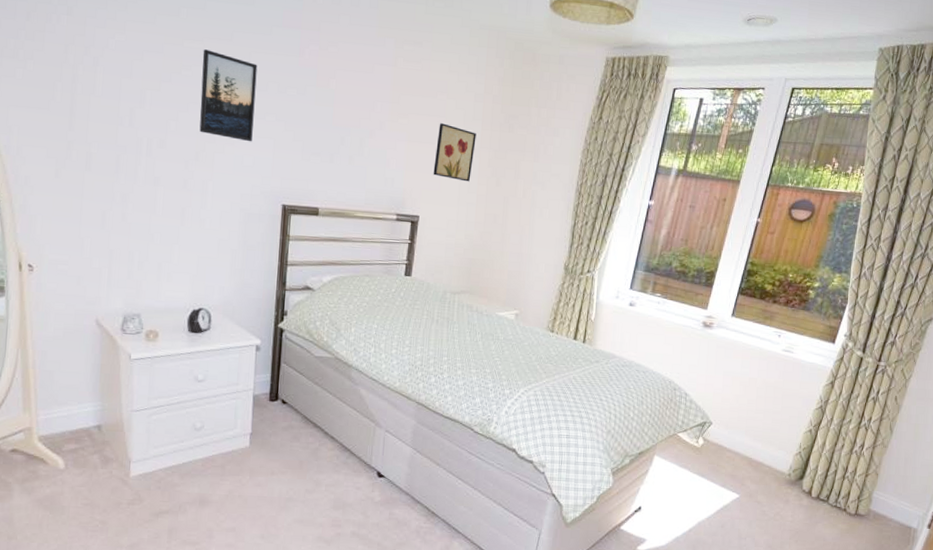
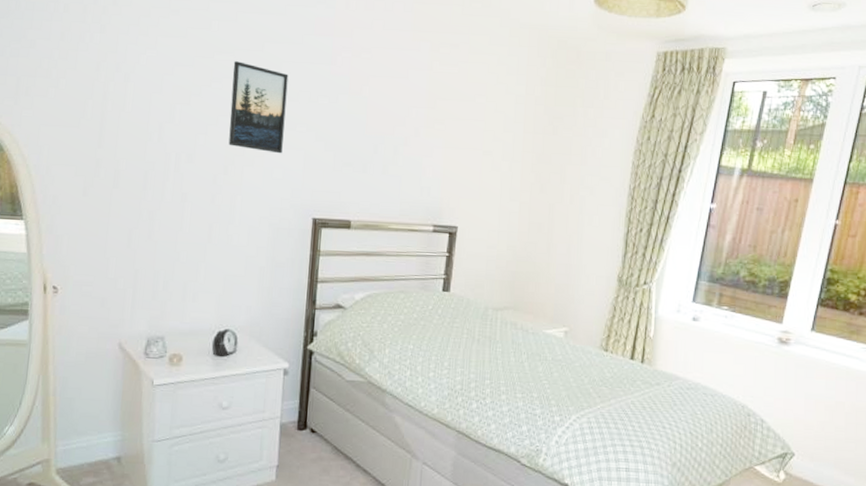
wall art: present [433,123,476,182] -> none [472,127,518,189]

